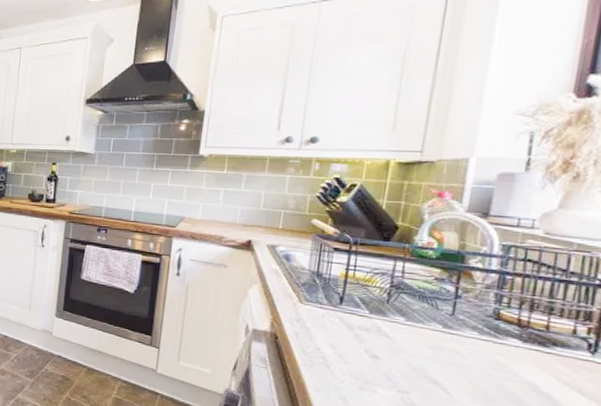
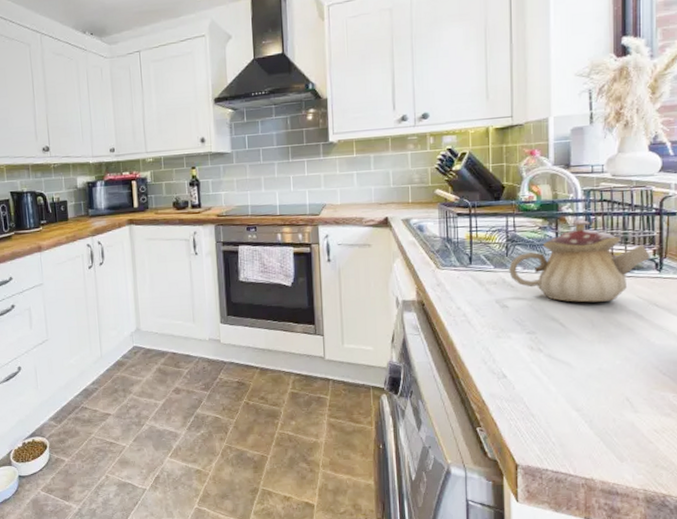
teapot: none [387,276,583,377] -> present [509,219,650,302]

